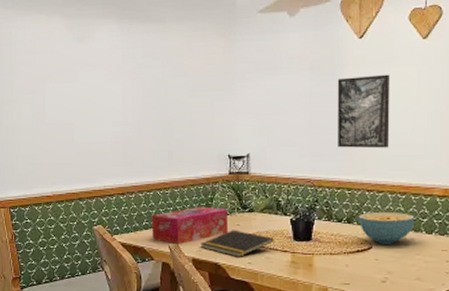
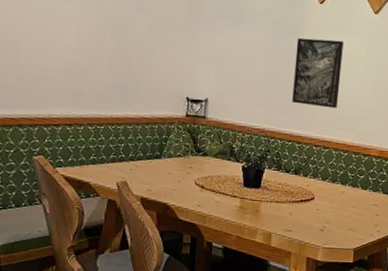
tissue box: present [151,206,228,244] -> none [99,145,181,182]
notepad: present [200,230,274,257] -> none [150,172,225,199]
cereal bowl: present [358,213,415,244] -> none [304,166,354,197]

